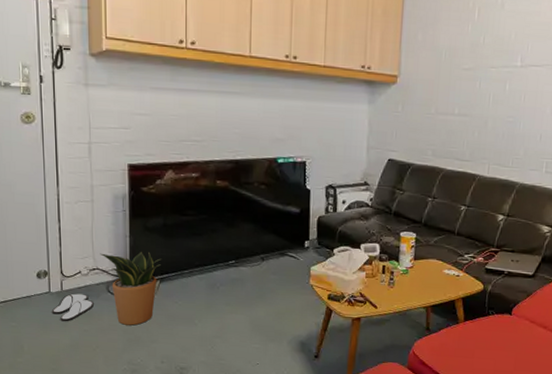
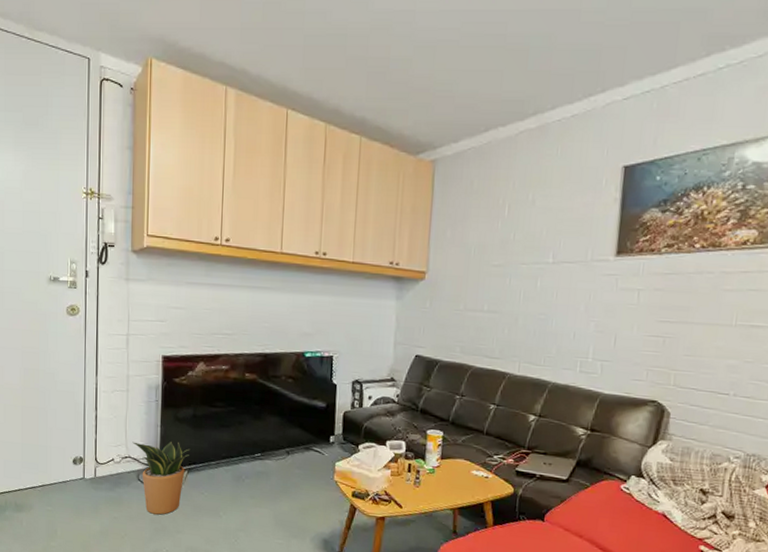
slippers: present [51,293,94,321] -> none [85,480,124,508]

